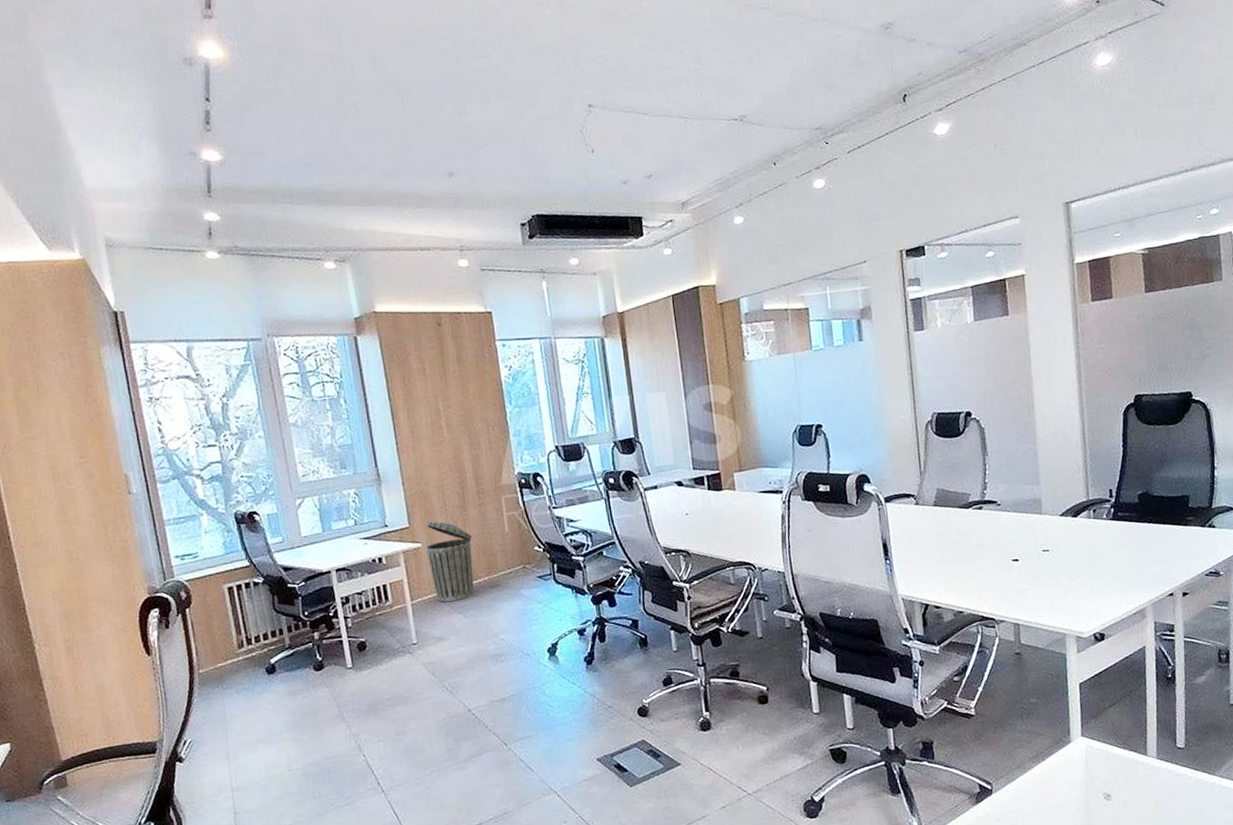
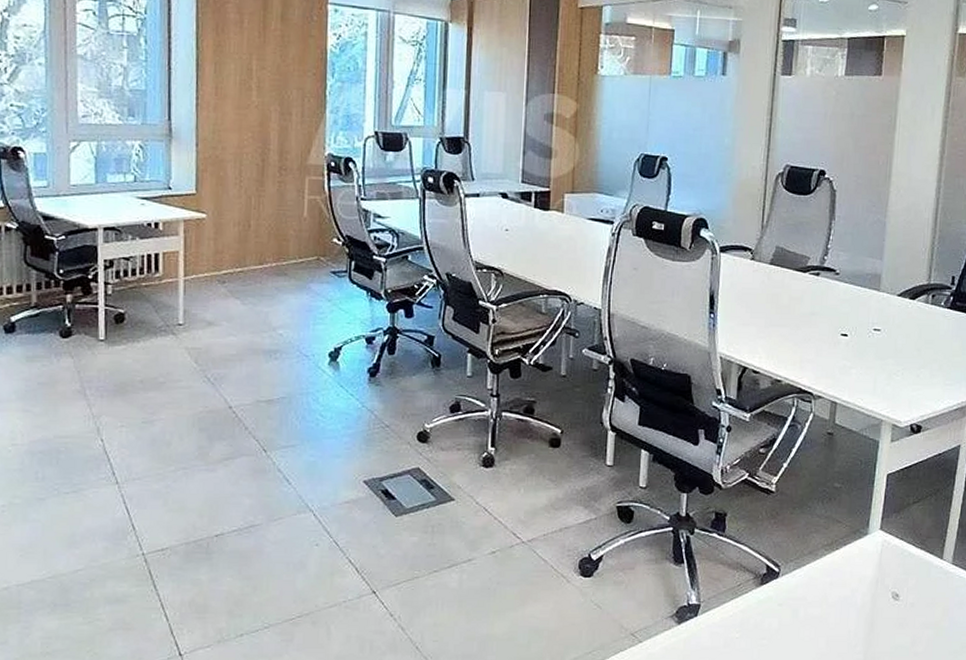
trash can: present [426,521,475,602] -> none [211,191,266,284]

